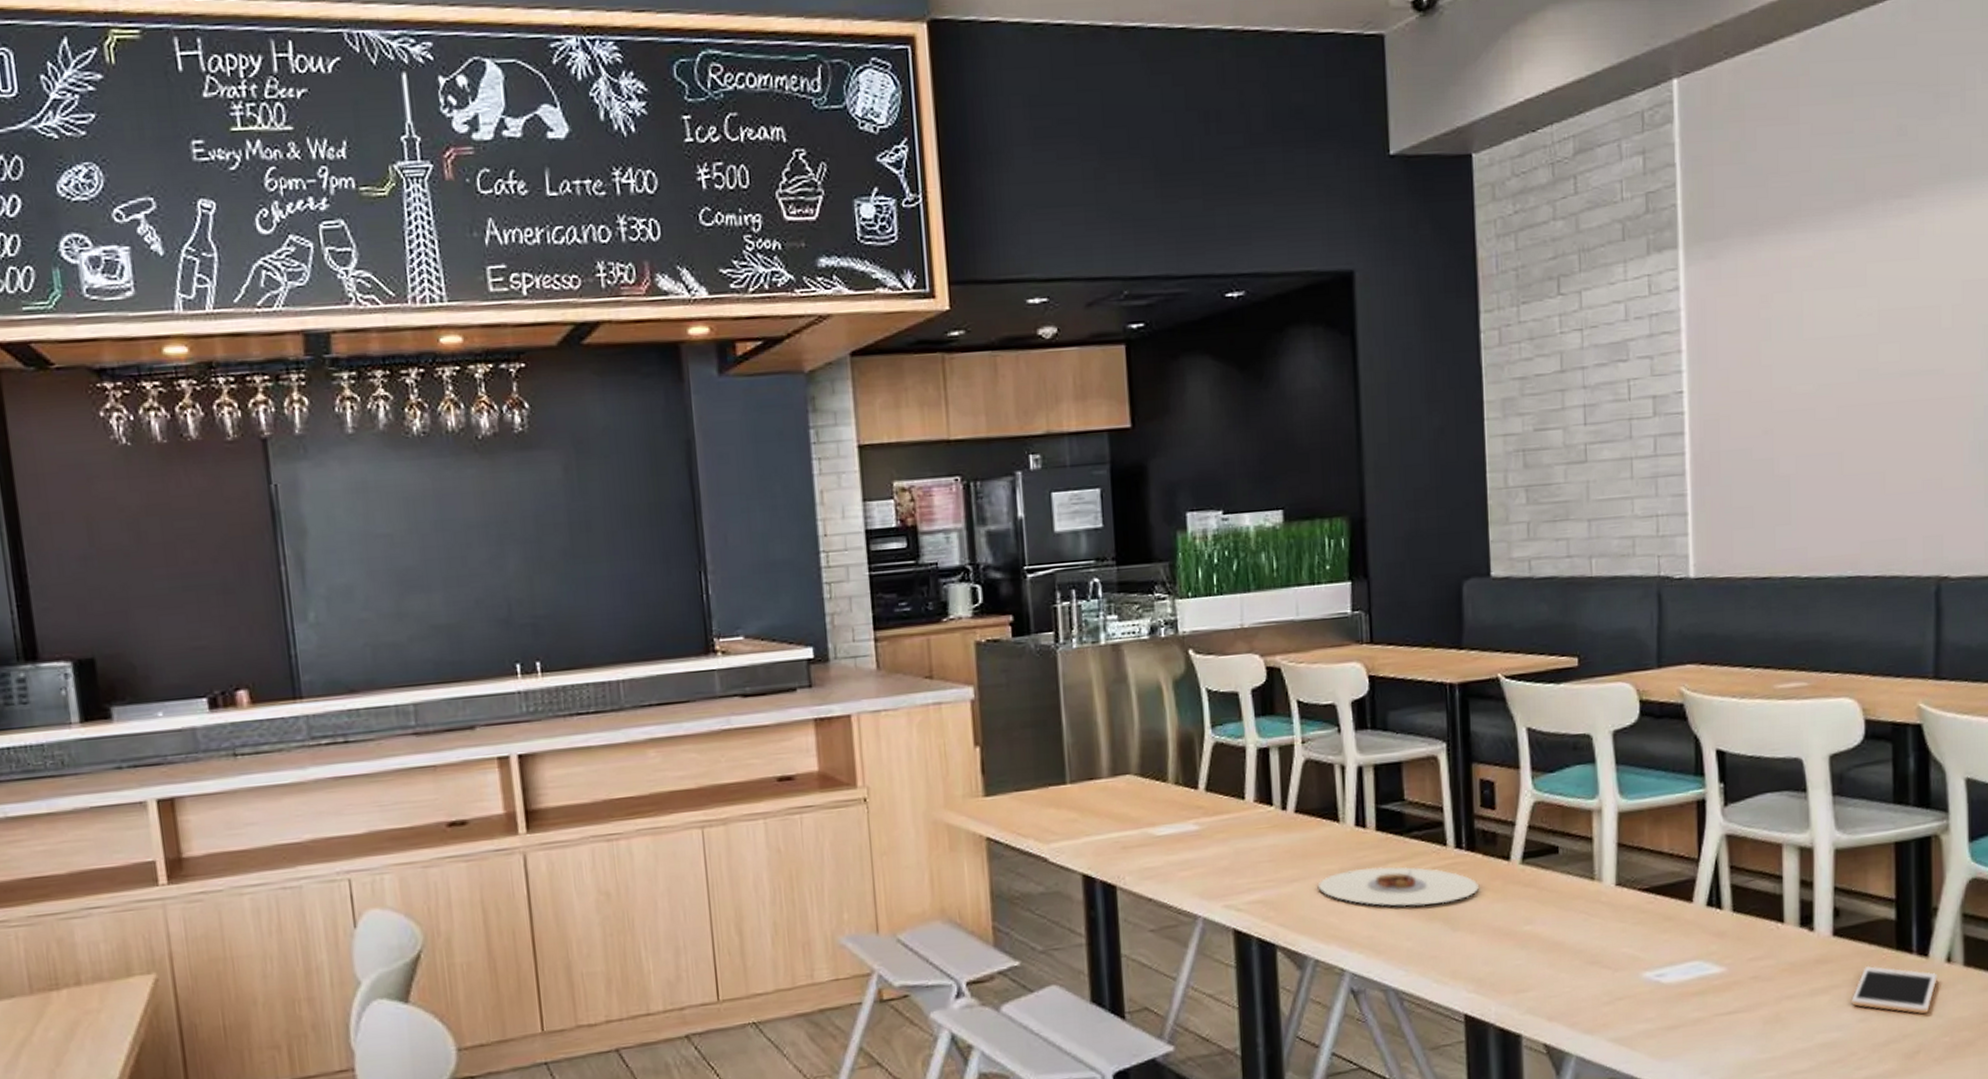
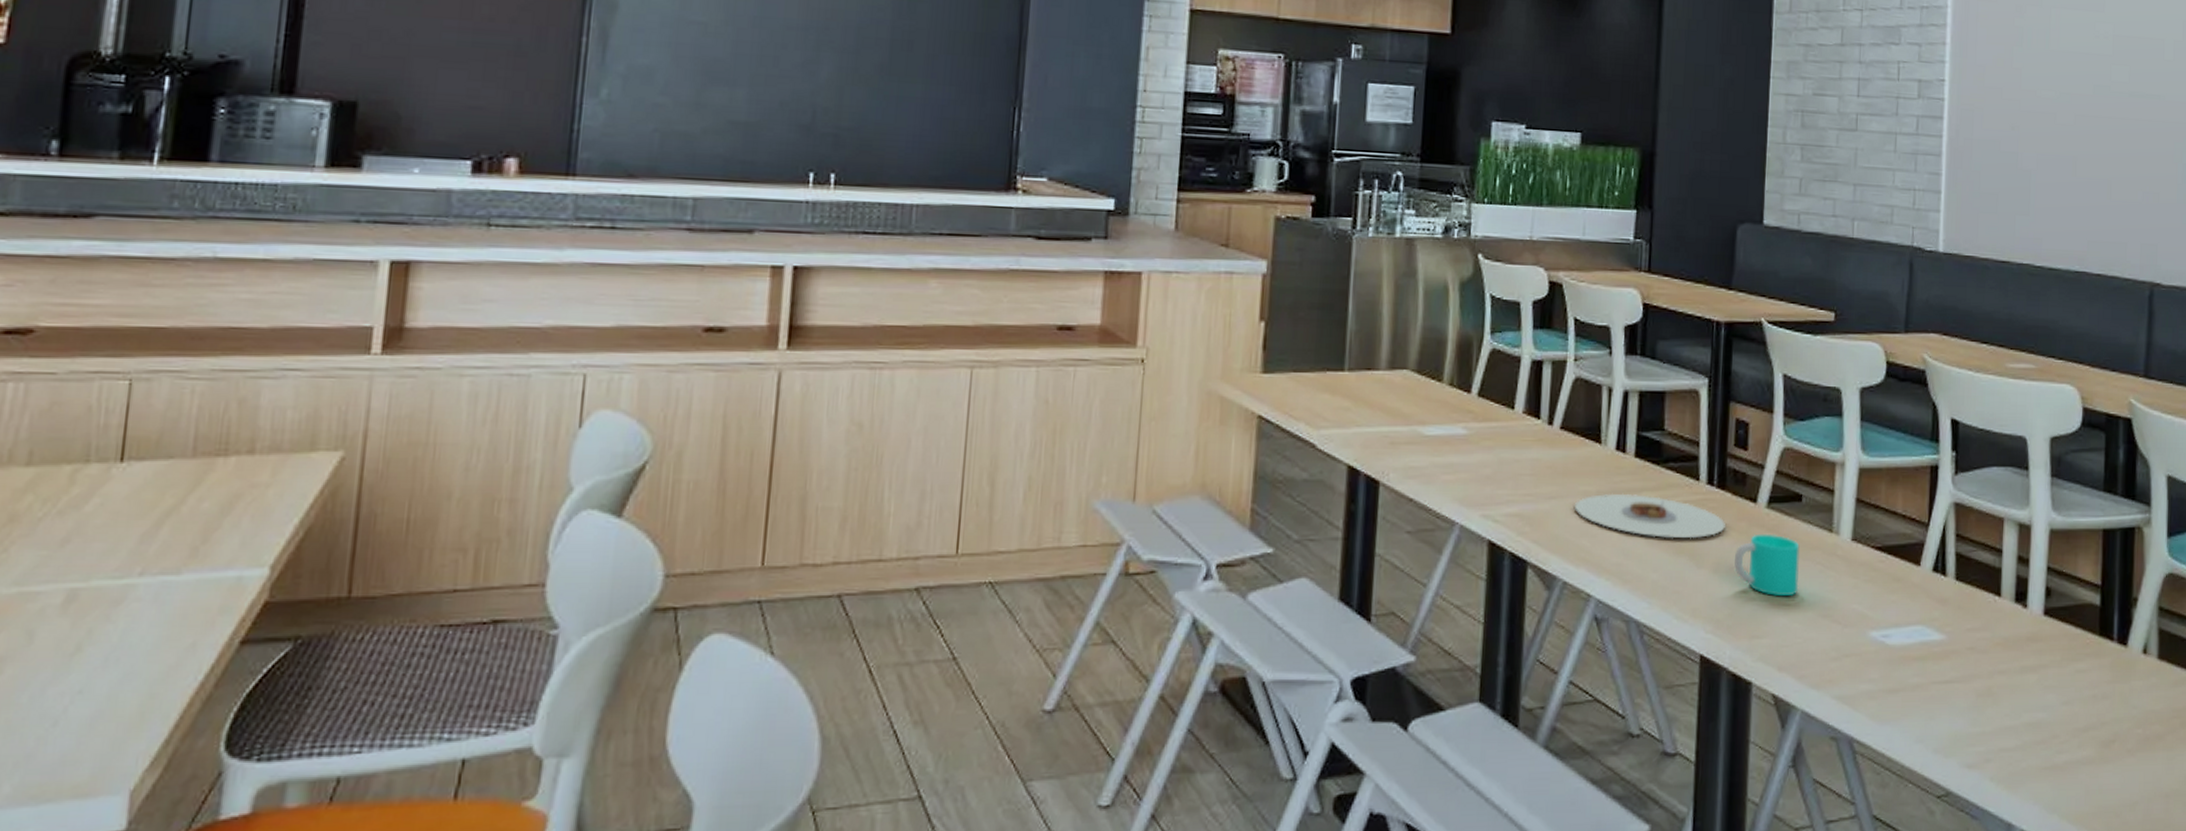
cup: none [1492,888,1563,949] -> present [1734,534,1800,597]
cell phone: present [1852,965,1937,1014] -> none [2057,648,2134,704]

